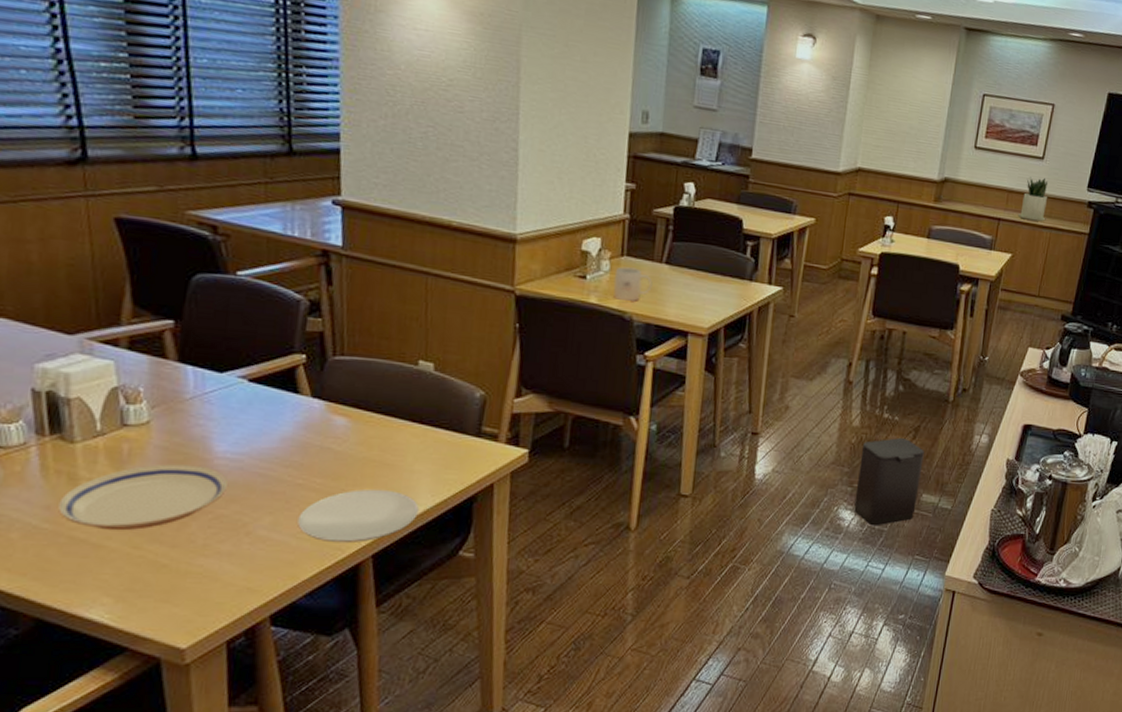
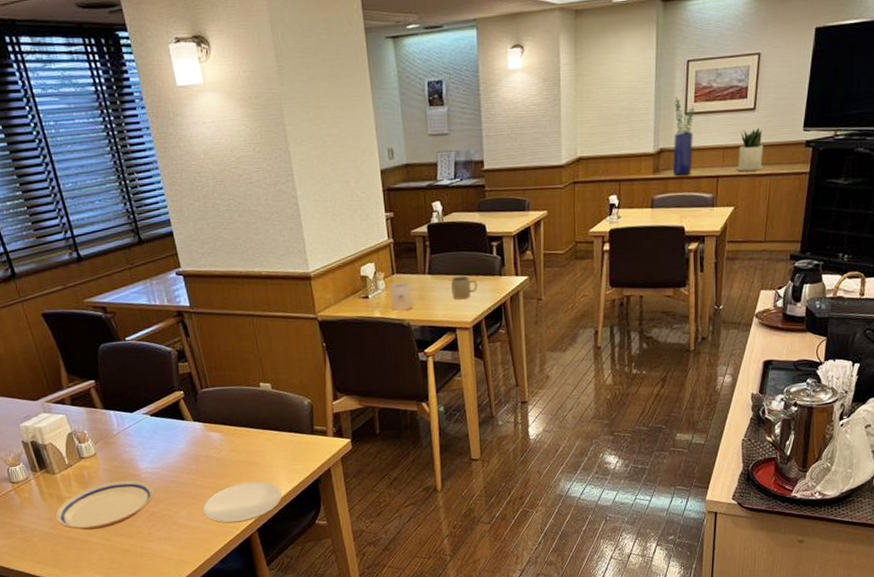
mug: none [690,272,723,301] -> present [451,275,478,300]
pedal bin: present [854,438,925,526] -> none [616,389,674,466]
vase: none [955,128,985,211] -> present [673,97,695,175]

